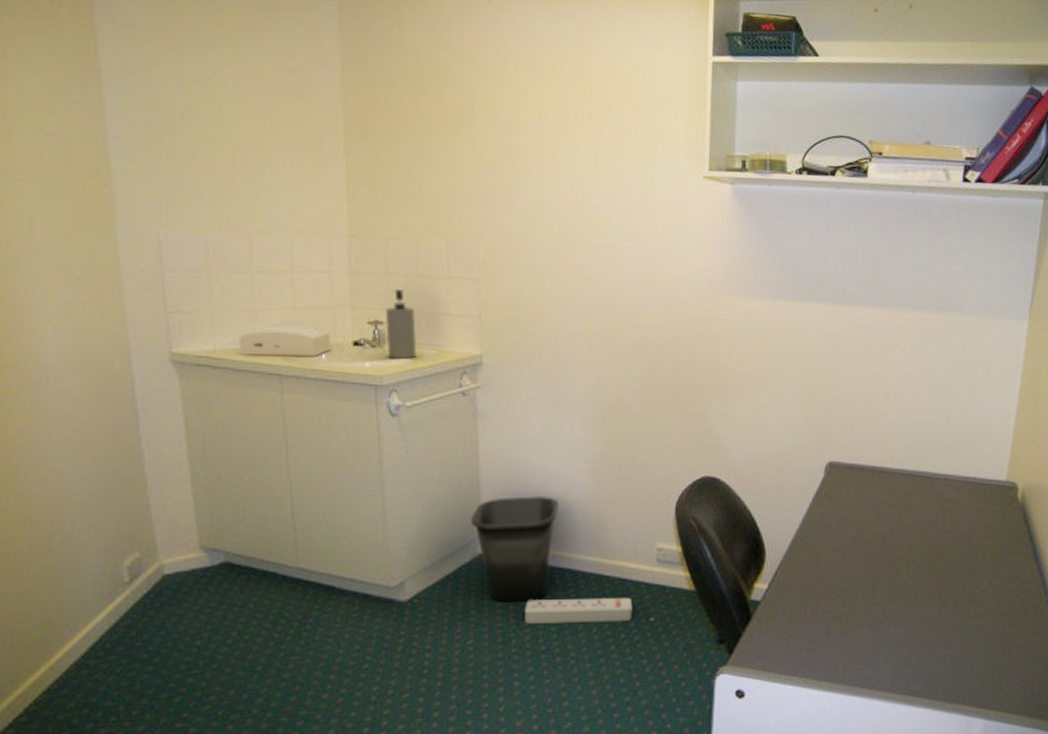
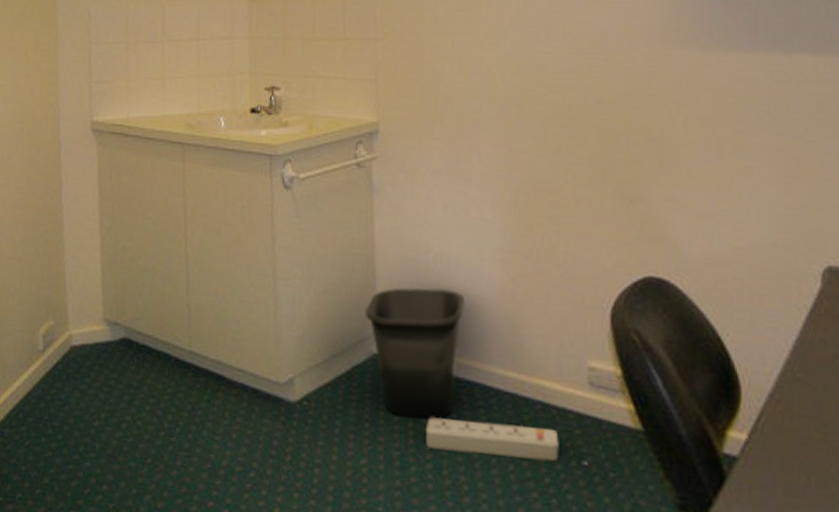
tissue dispenser: present [238,325,332,357] -> none [148,92,231,125]
soap dispenser: present [381,289,417,359] -> none [278,53,312,127]

